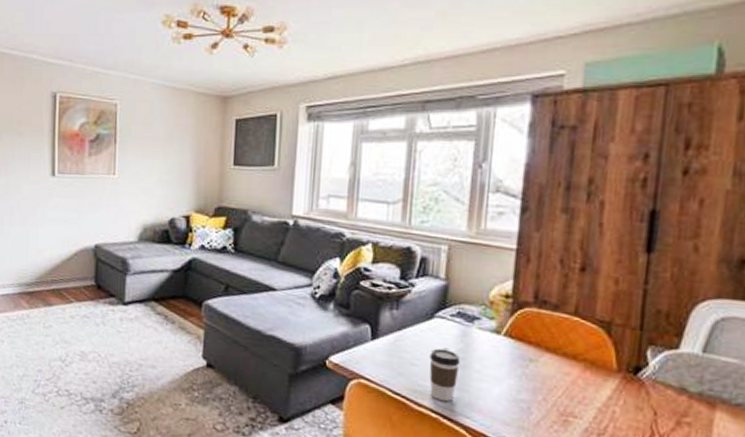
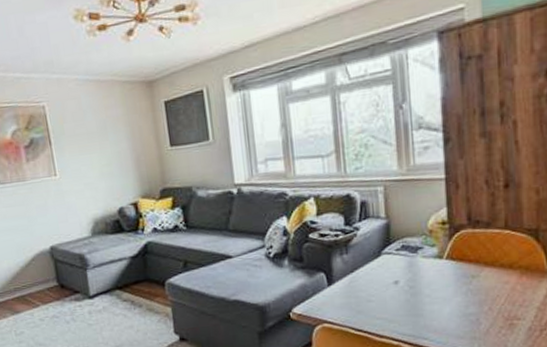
coffee cup: present [429,348,460,402] -> none [383,281,411,329]

